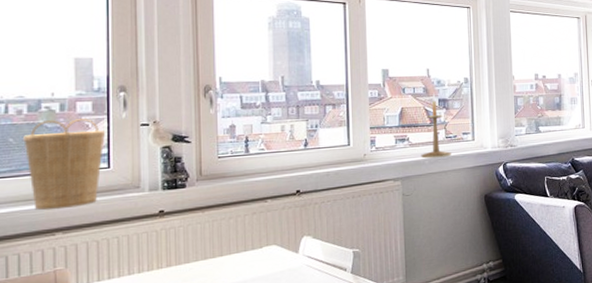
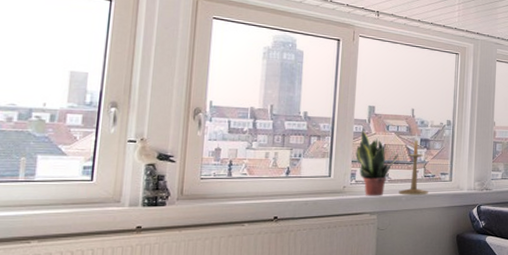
basket: present [23,118,105,211] -> none [10,129,92,218]
potted plant: none [373,94,417,163] -> present [356,130,399,196]

